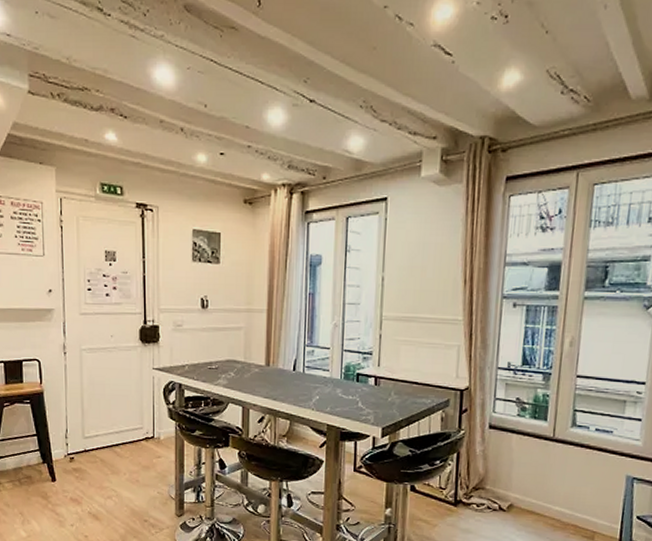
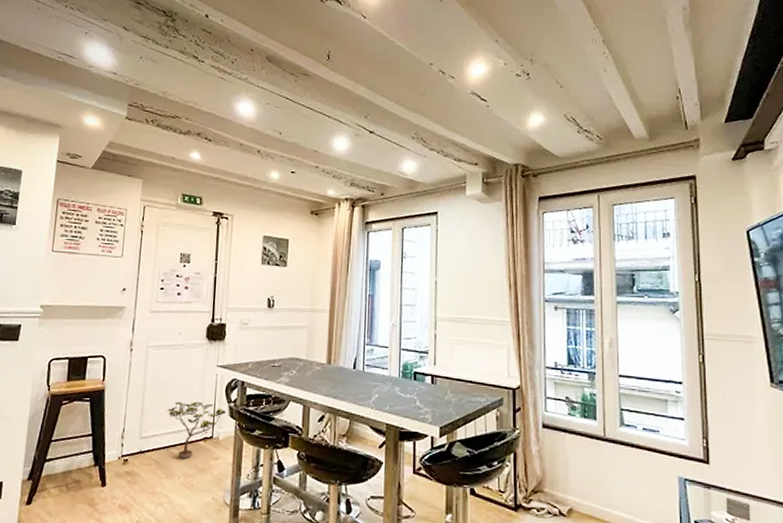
decorative plant: none [106,403,166,457] -> present [166,401,227,459]

